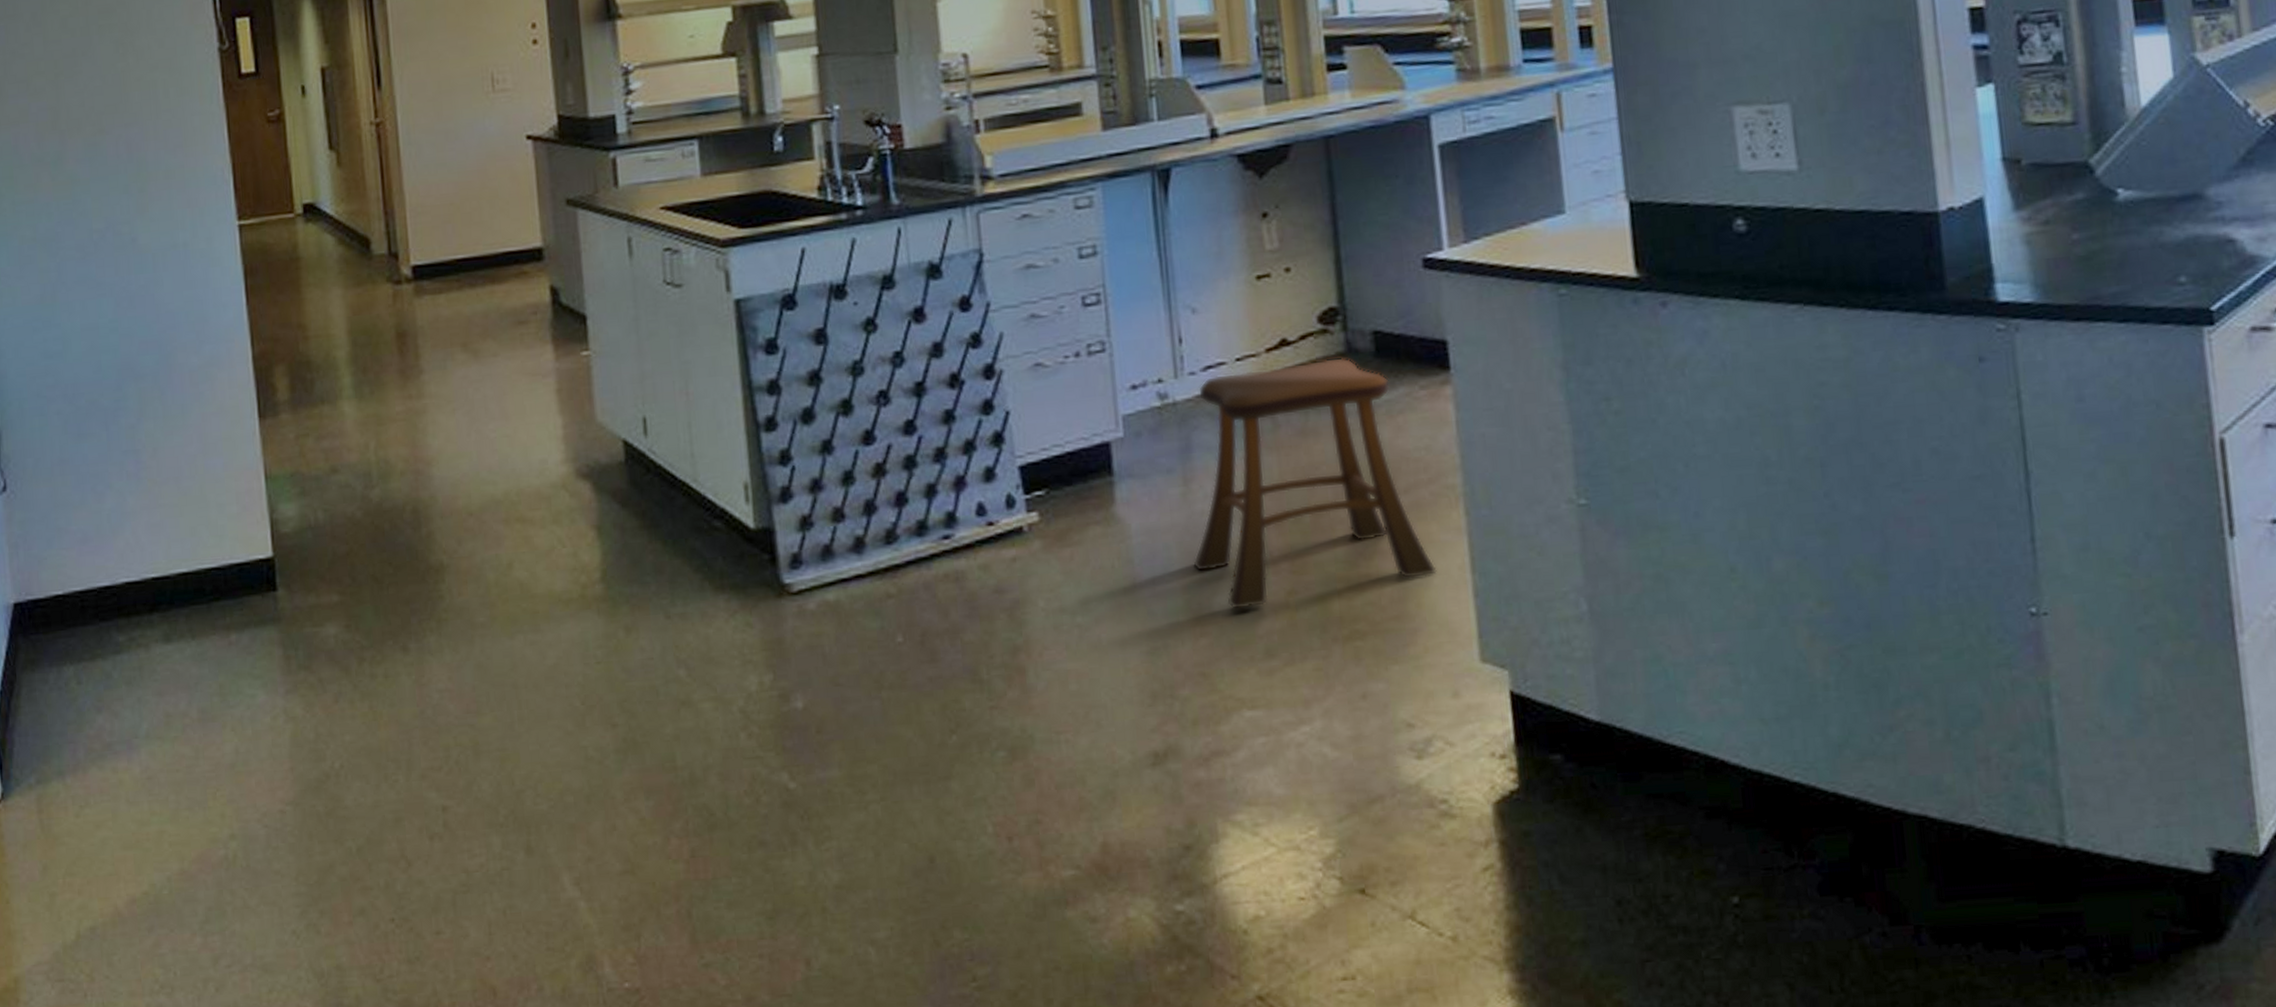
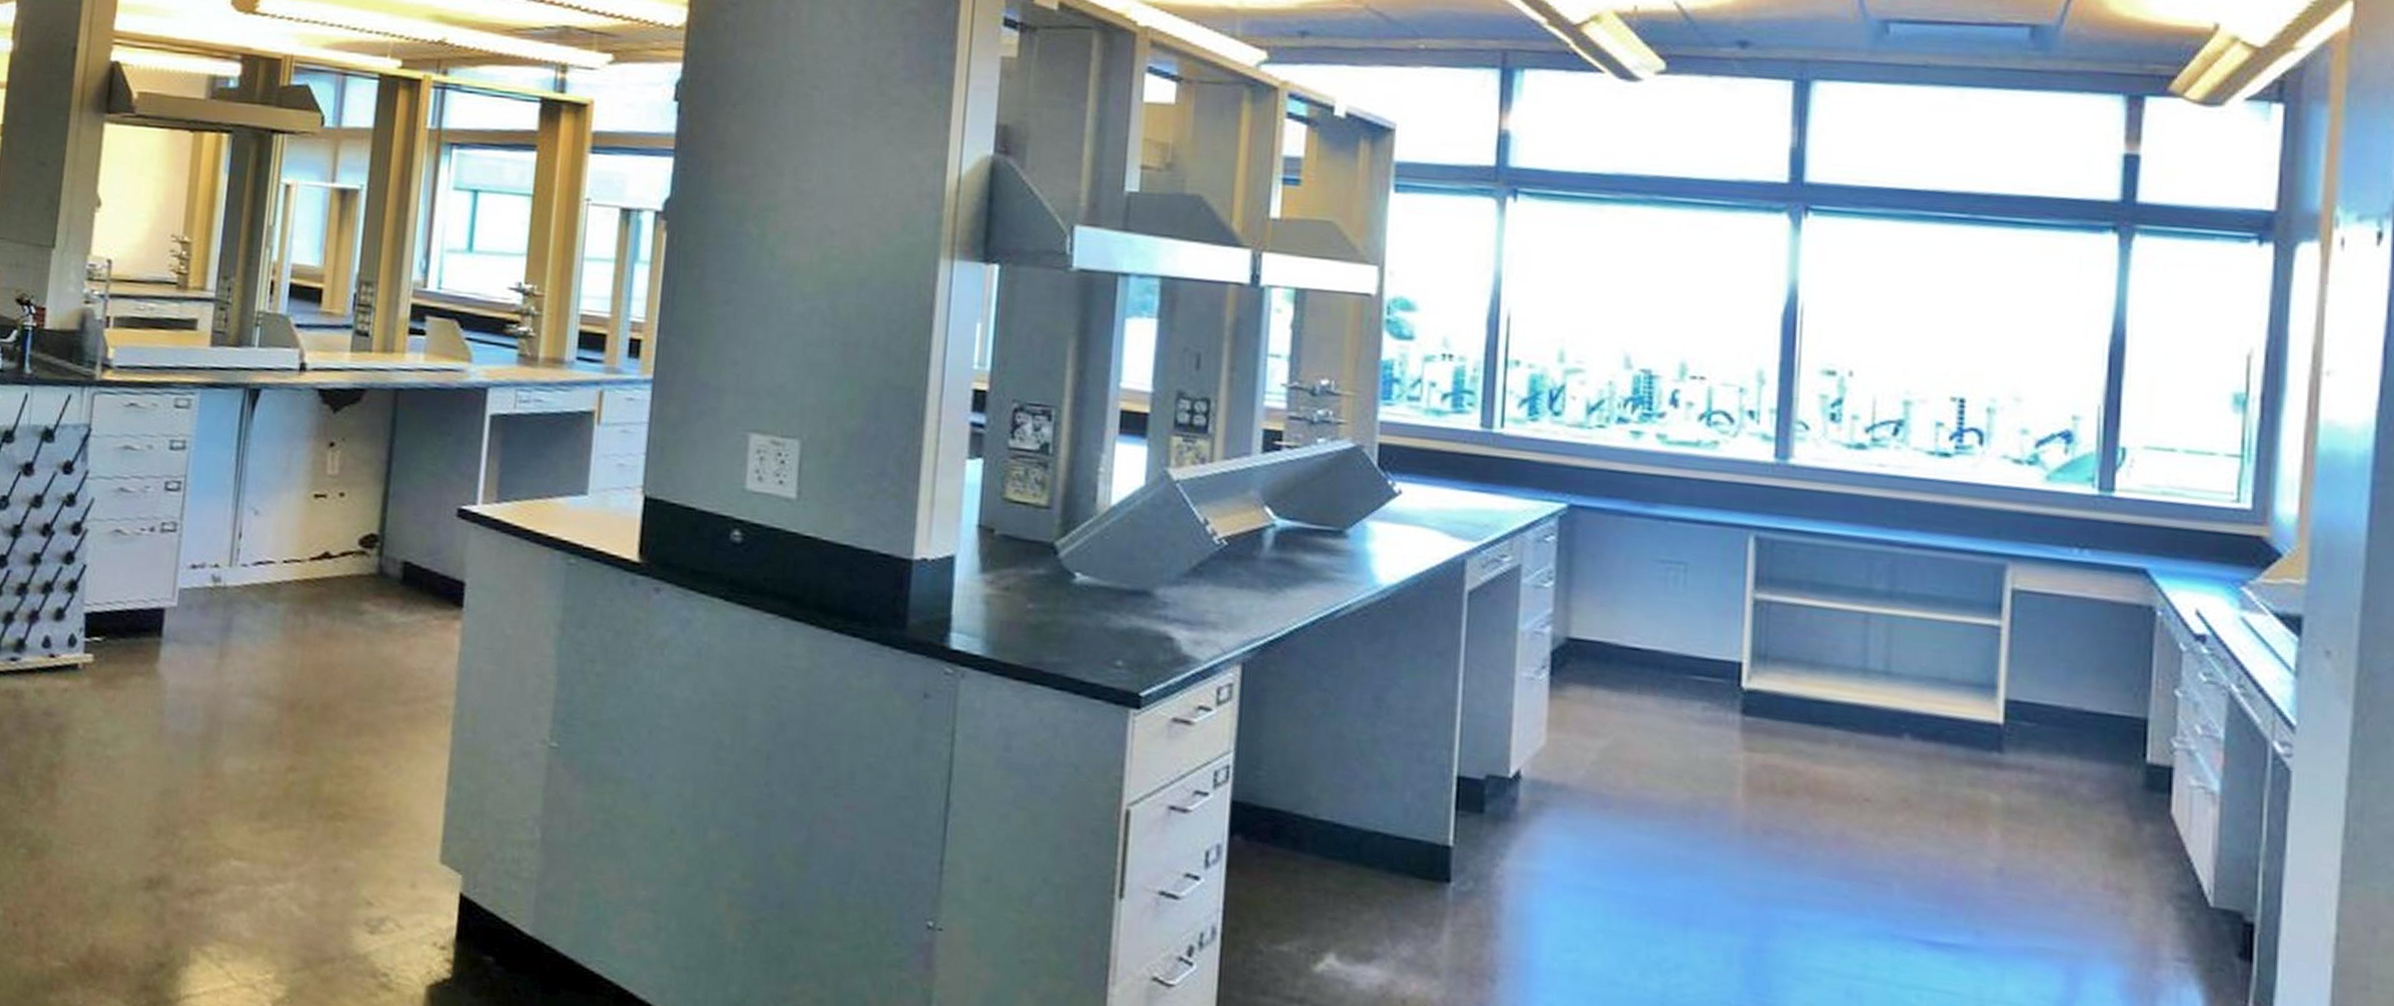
stool: present [1193,358,1437,610] -> none [213,571,418,780]

